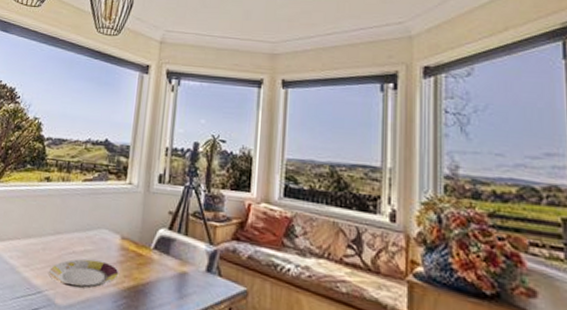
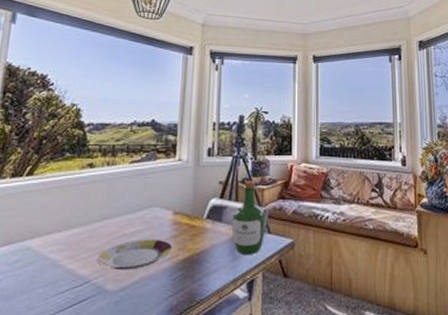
wine bottle: none [179,214,217,297] -> present [231,180,265,256]

